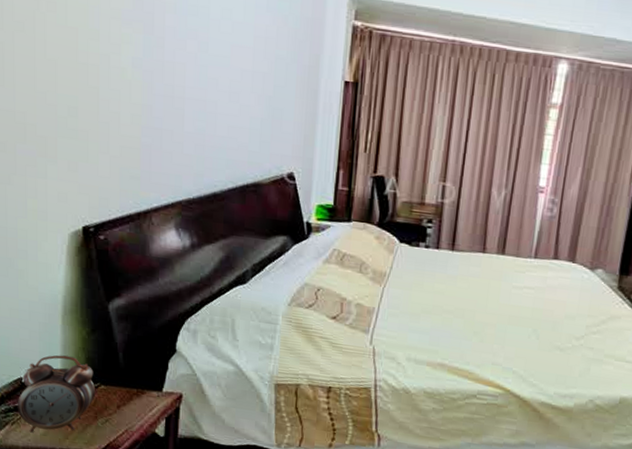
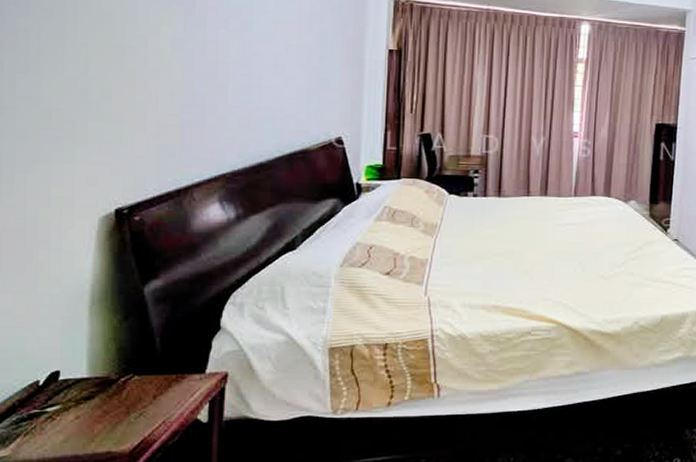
alarm clock: present [17,355,96,433] -> none [31,349,128,442]

